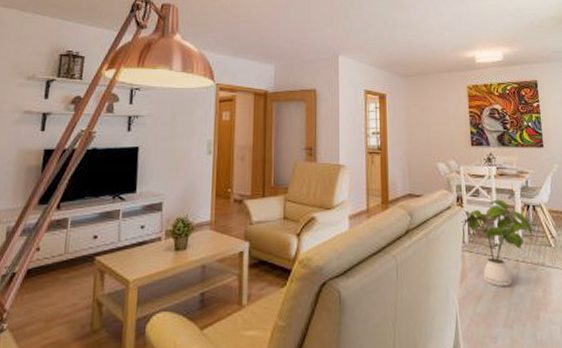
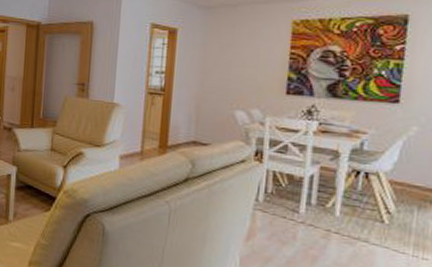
house plant: present [461,199,534,287] -> none [257,159,359,256]

